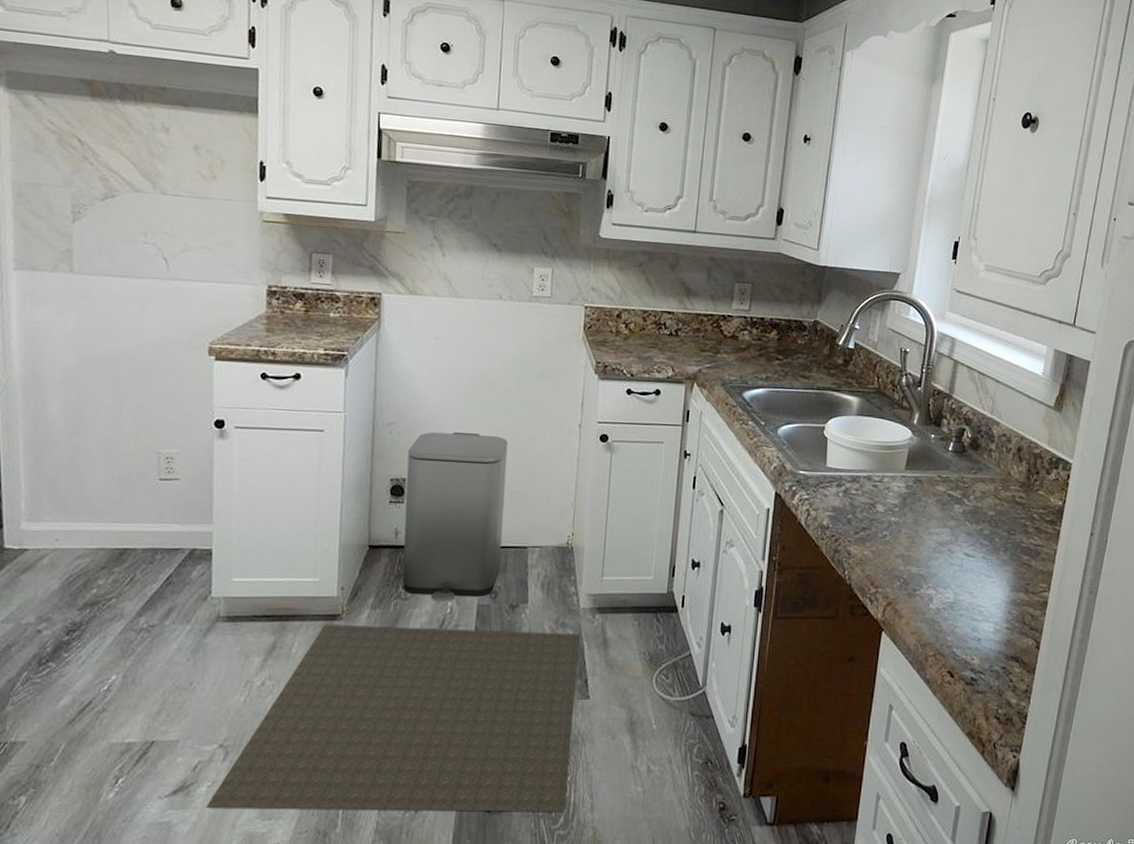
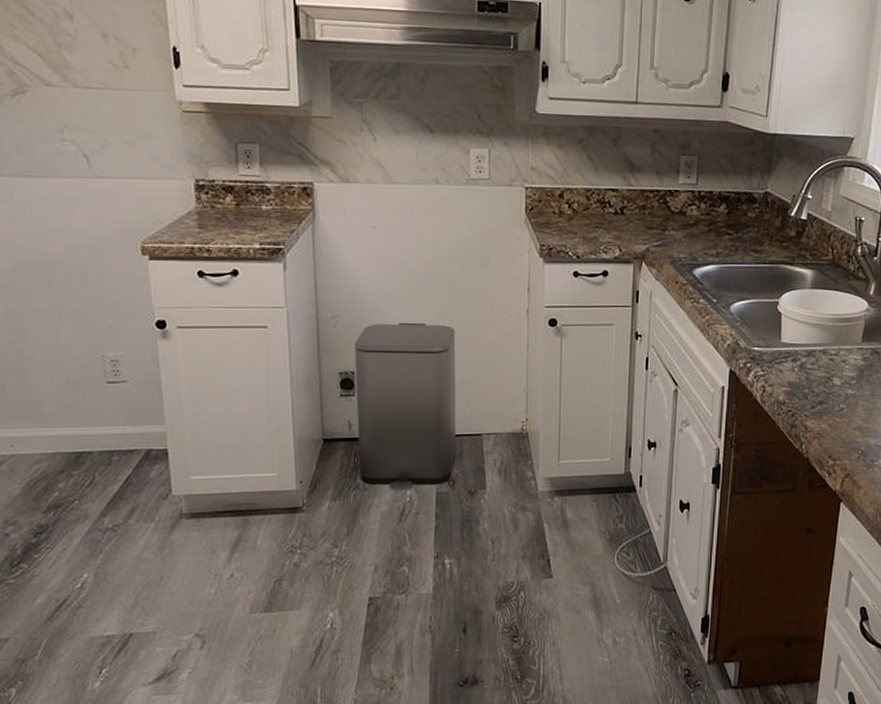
doormat: present [206,624,580,812] -> none [189,516,540,692]

